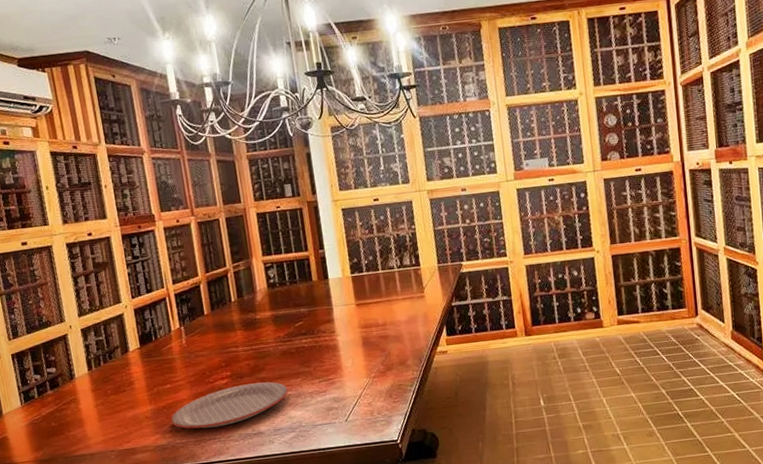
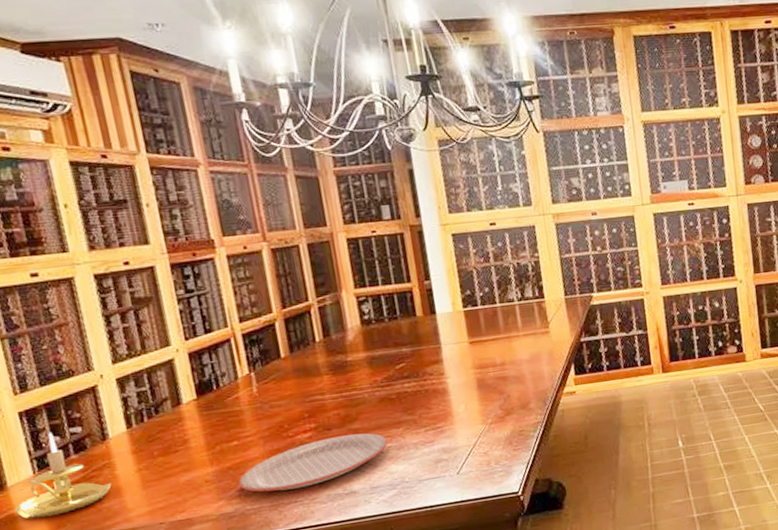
candle holder: none [8,371,77,441] -> present [15,432,112,519]

